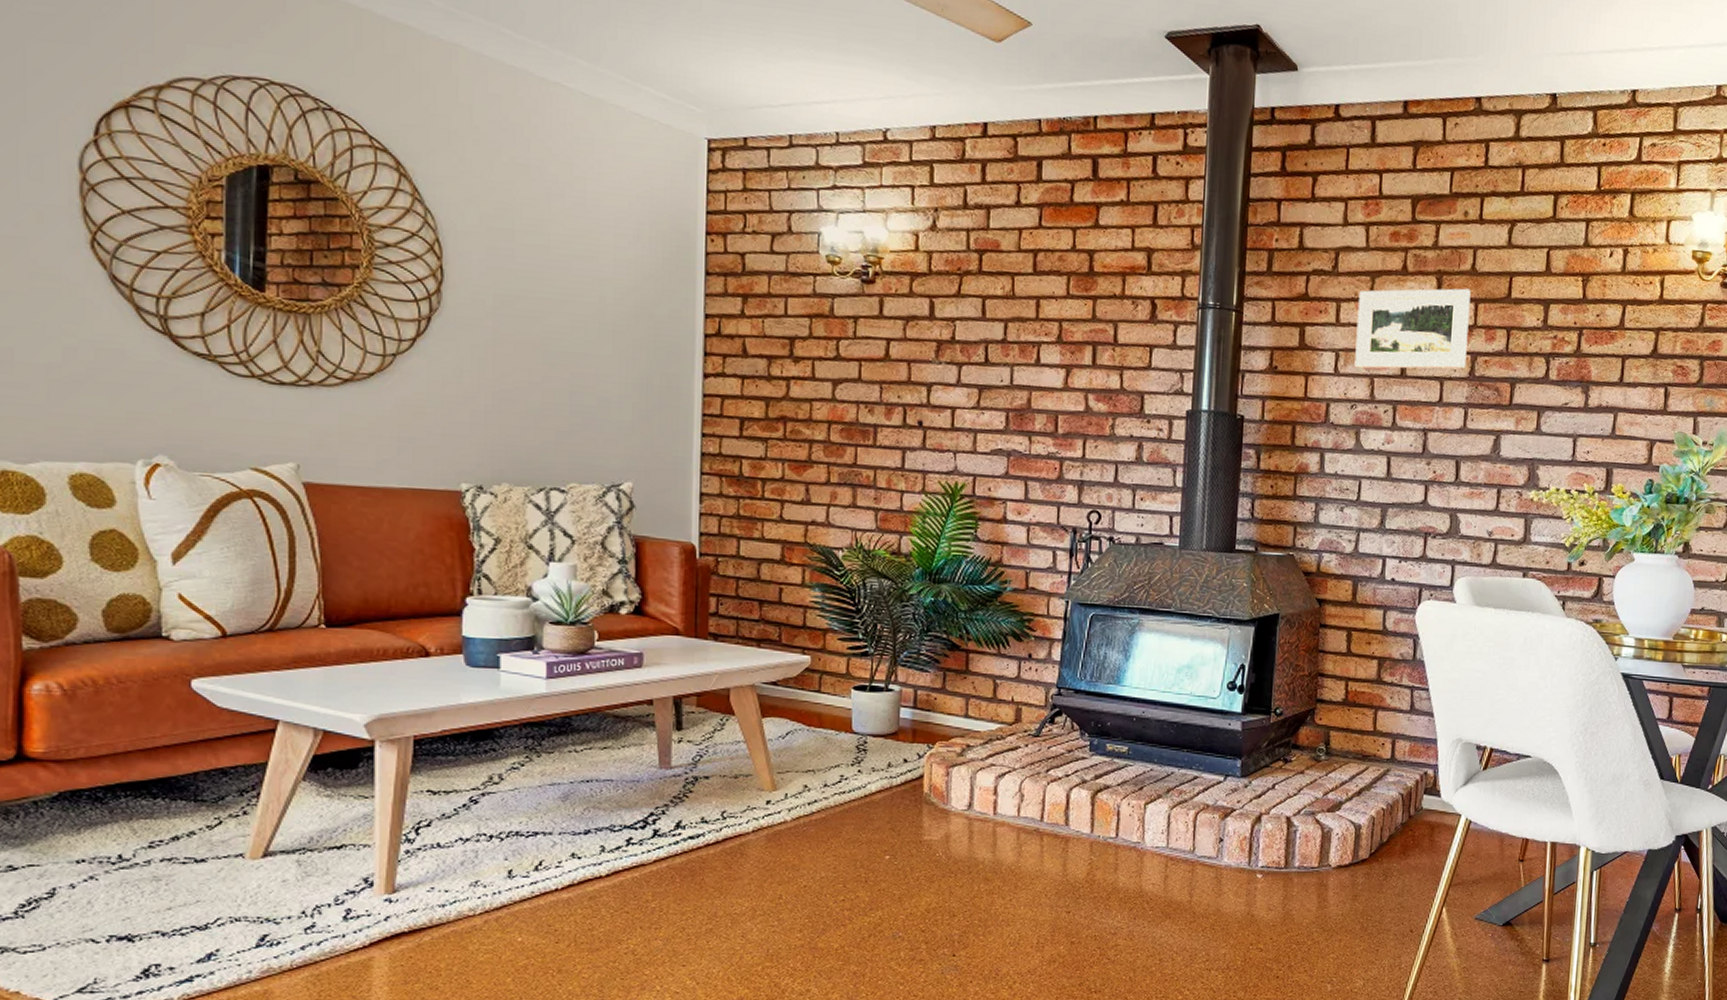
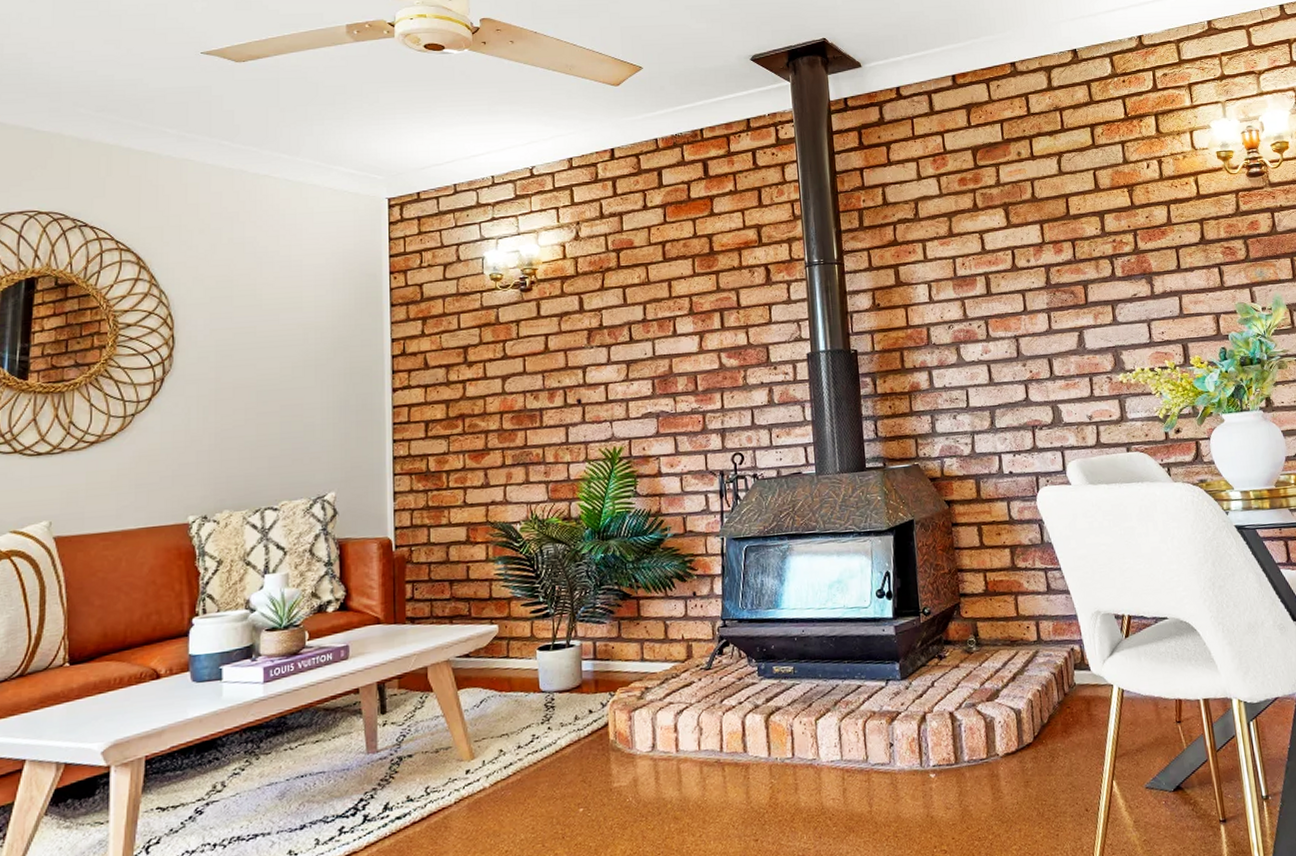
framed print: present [1354,288,1471,369] -> none [939,213,1042,294]

